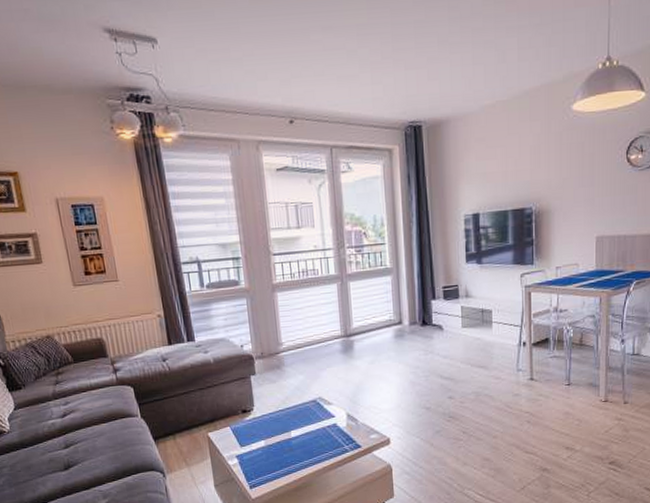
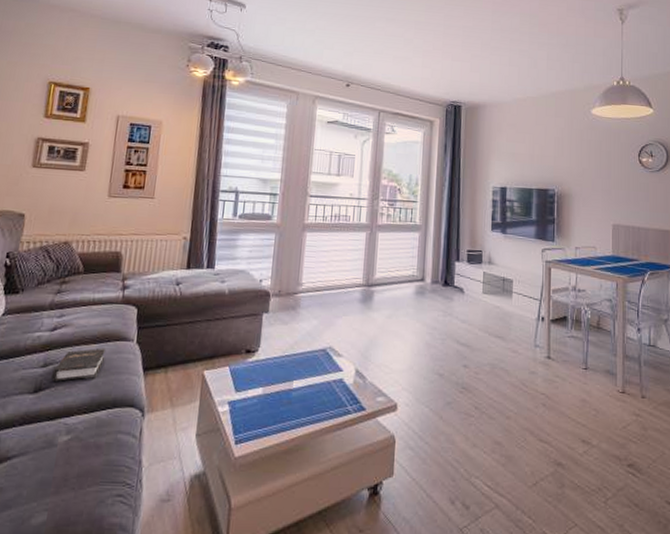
hardback book: none [75,425,118,460] -> present [51,347,107,383]

